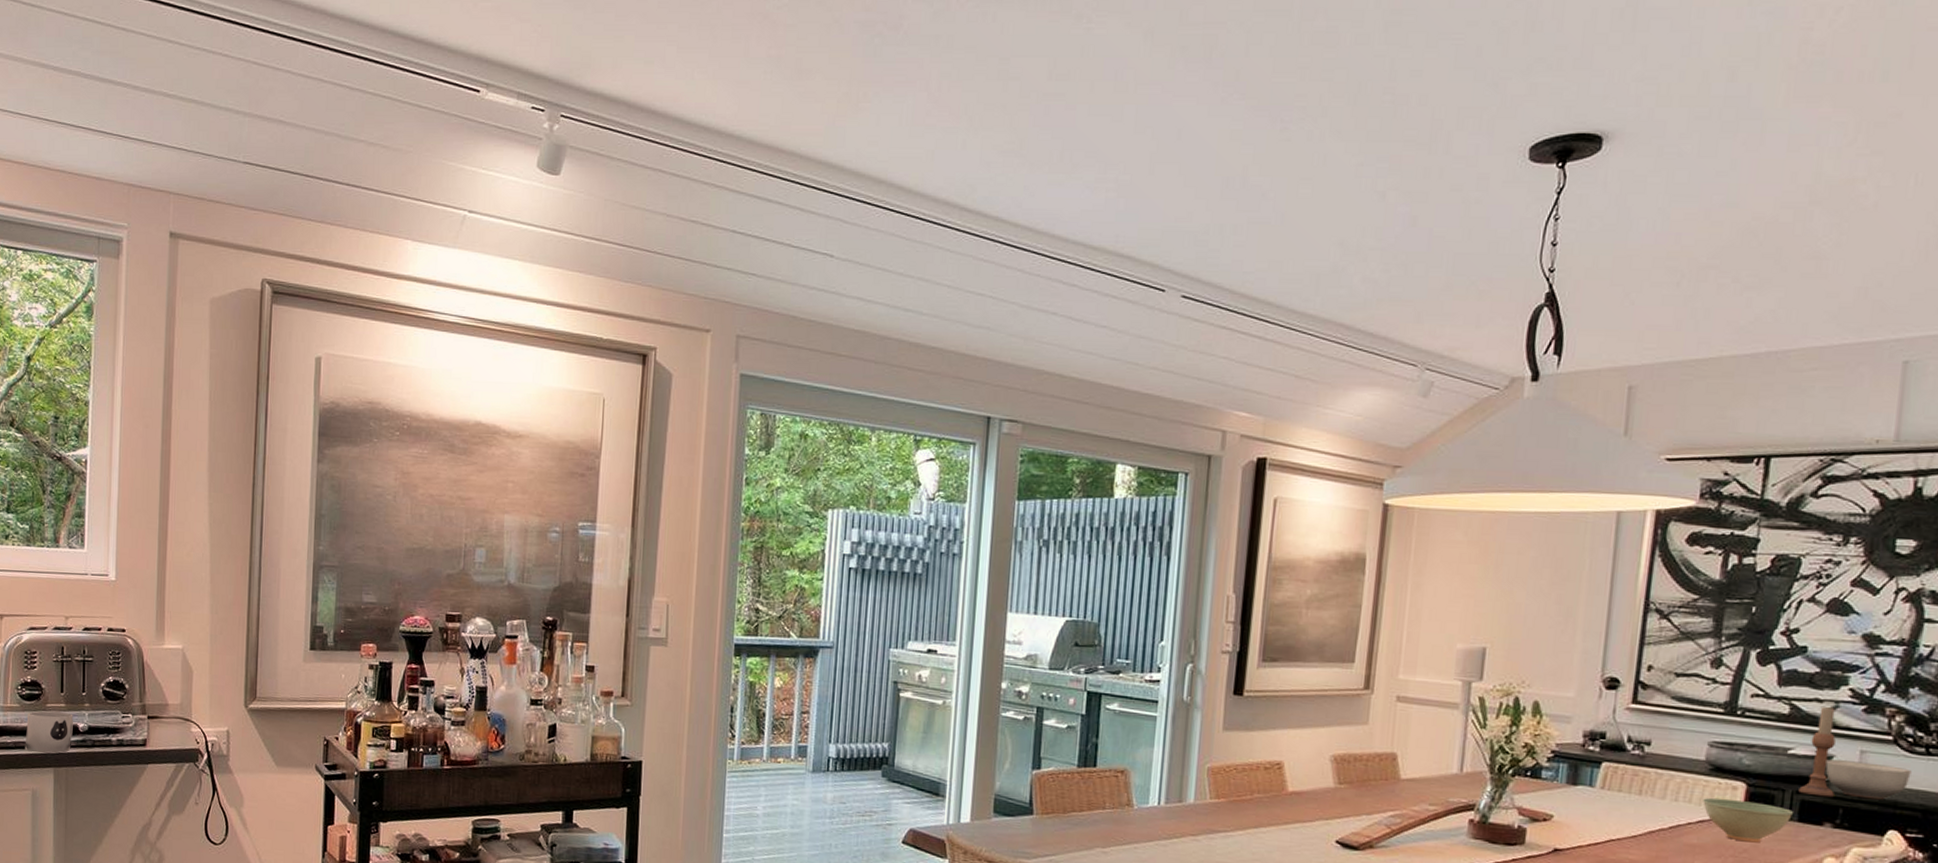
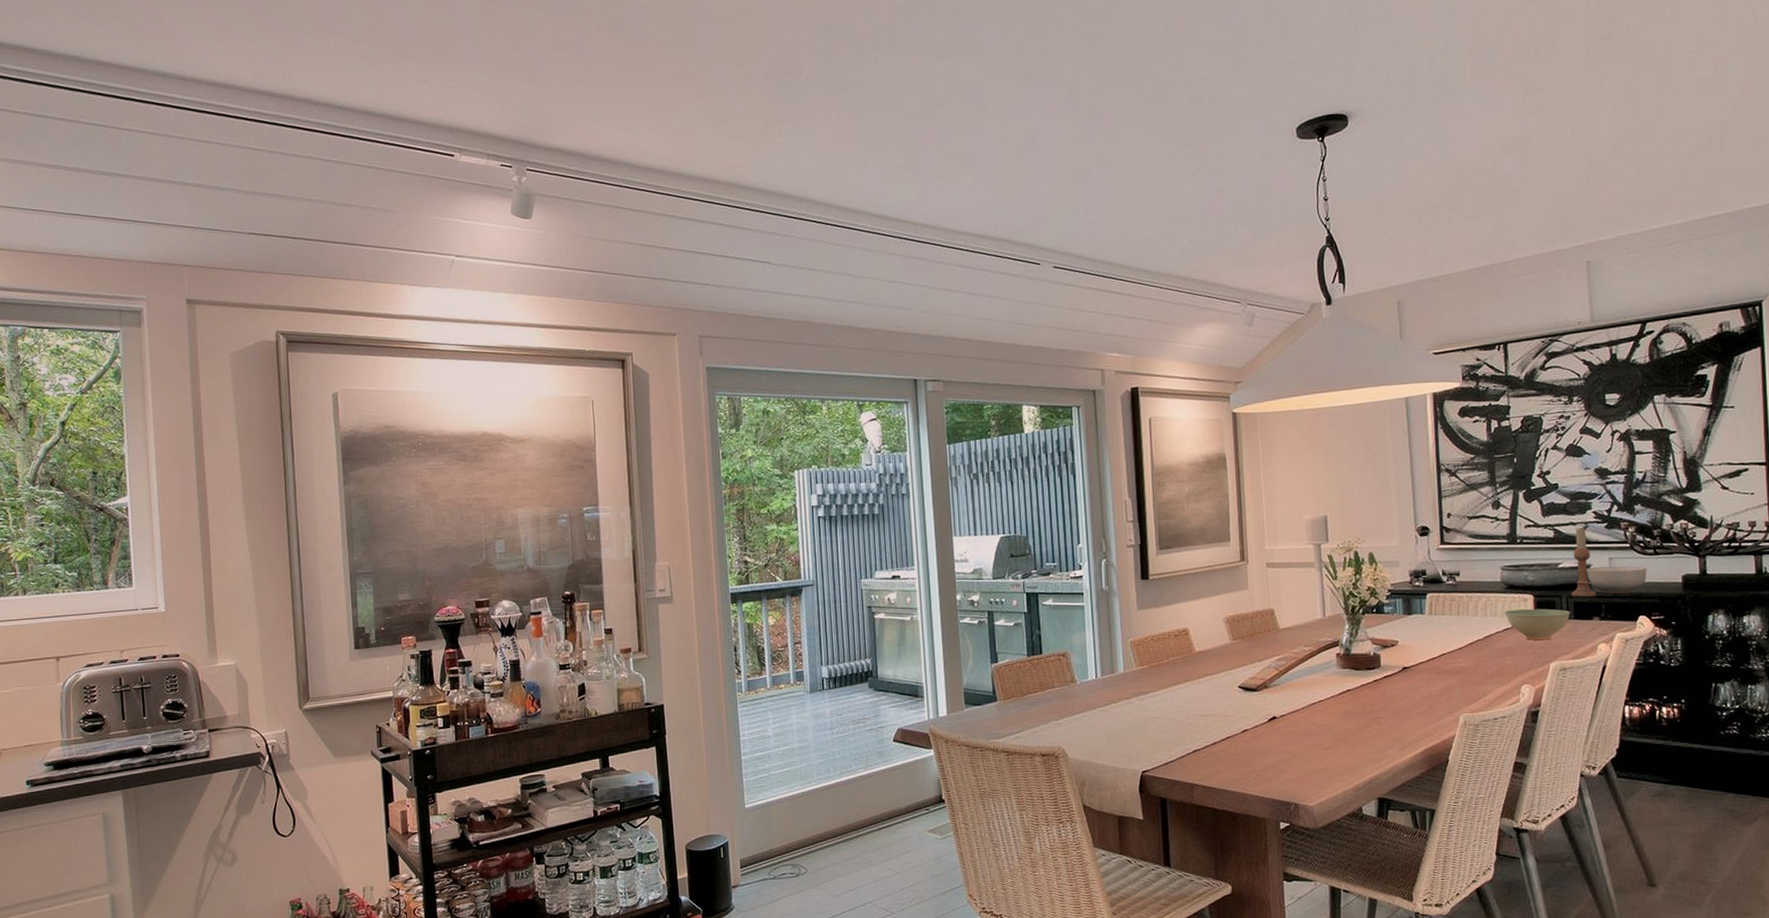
mug: present [24,711,73,754] -> none [91,737,138,779]

